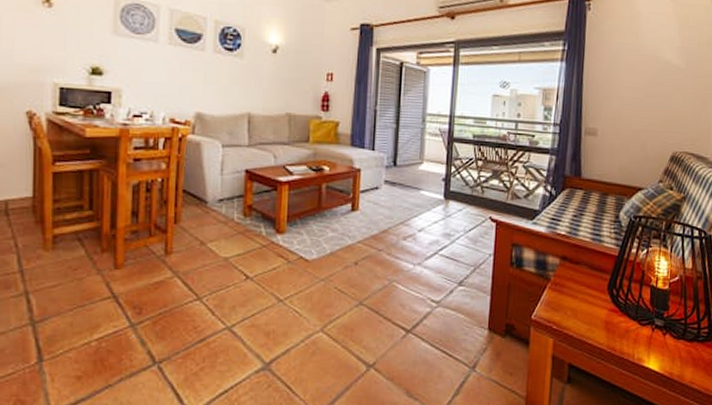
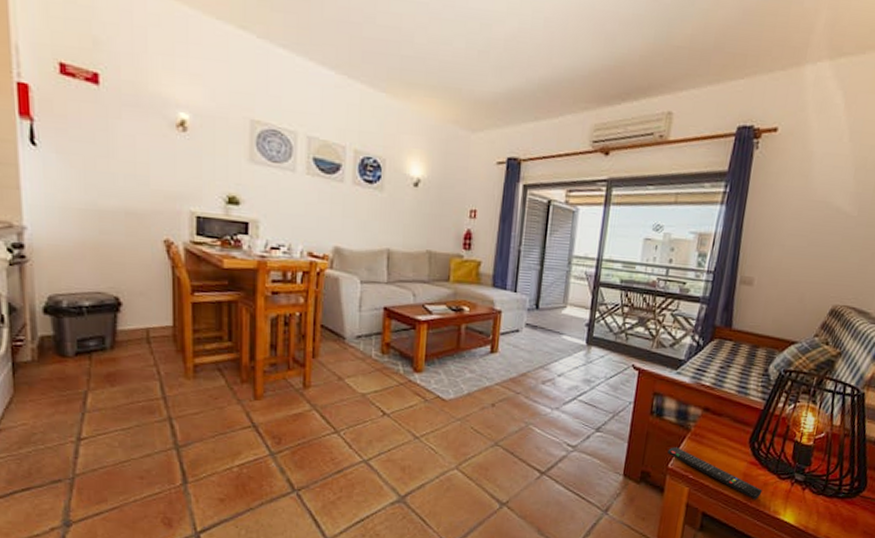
remote control: none [530,298,625,347] -> present [667,447,763,499]

